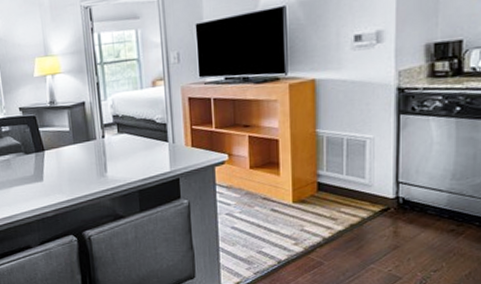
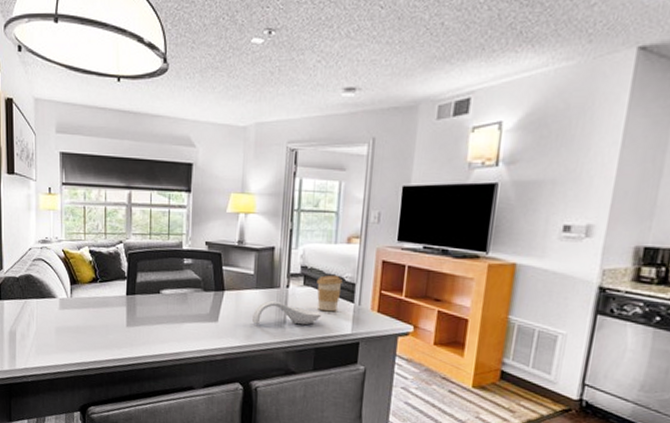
spoon rest: none [74,152,140,177] -> present [251,300,322,326]
coffee cup: none [130,119,154,155] -> present [317,275,343,312]

